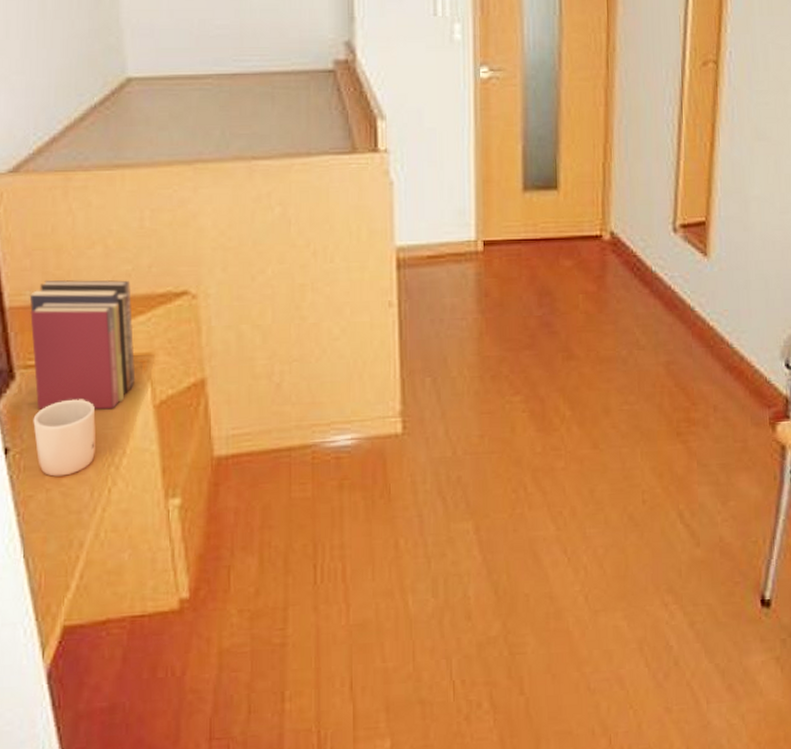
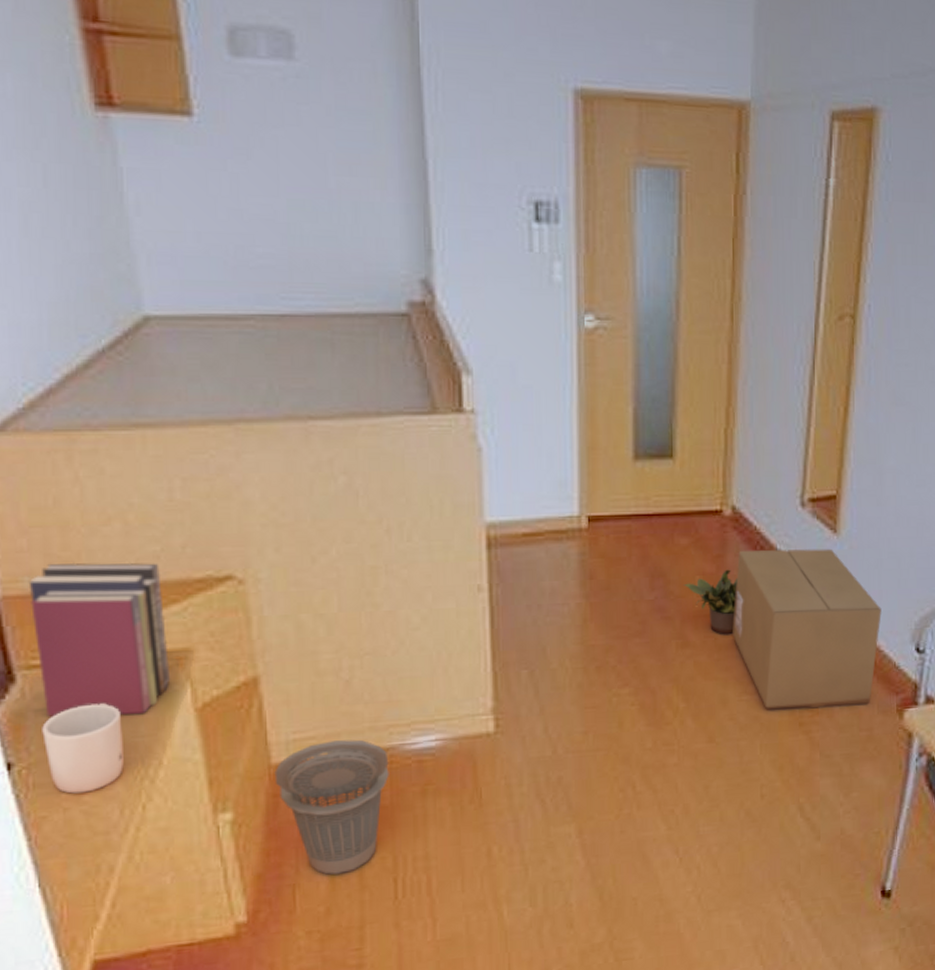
laundry basket: none [216,436,311,558] -> present [274,739,389,875]
potted plant: none [567,289,617,349] -> present [683,569,737,635]
box: none [613,270,752,420] -> present [733,548,882,710]

